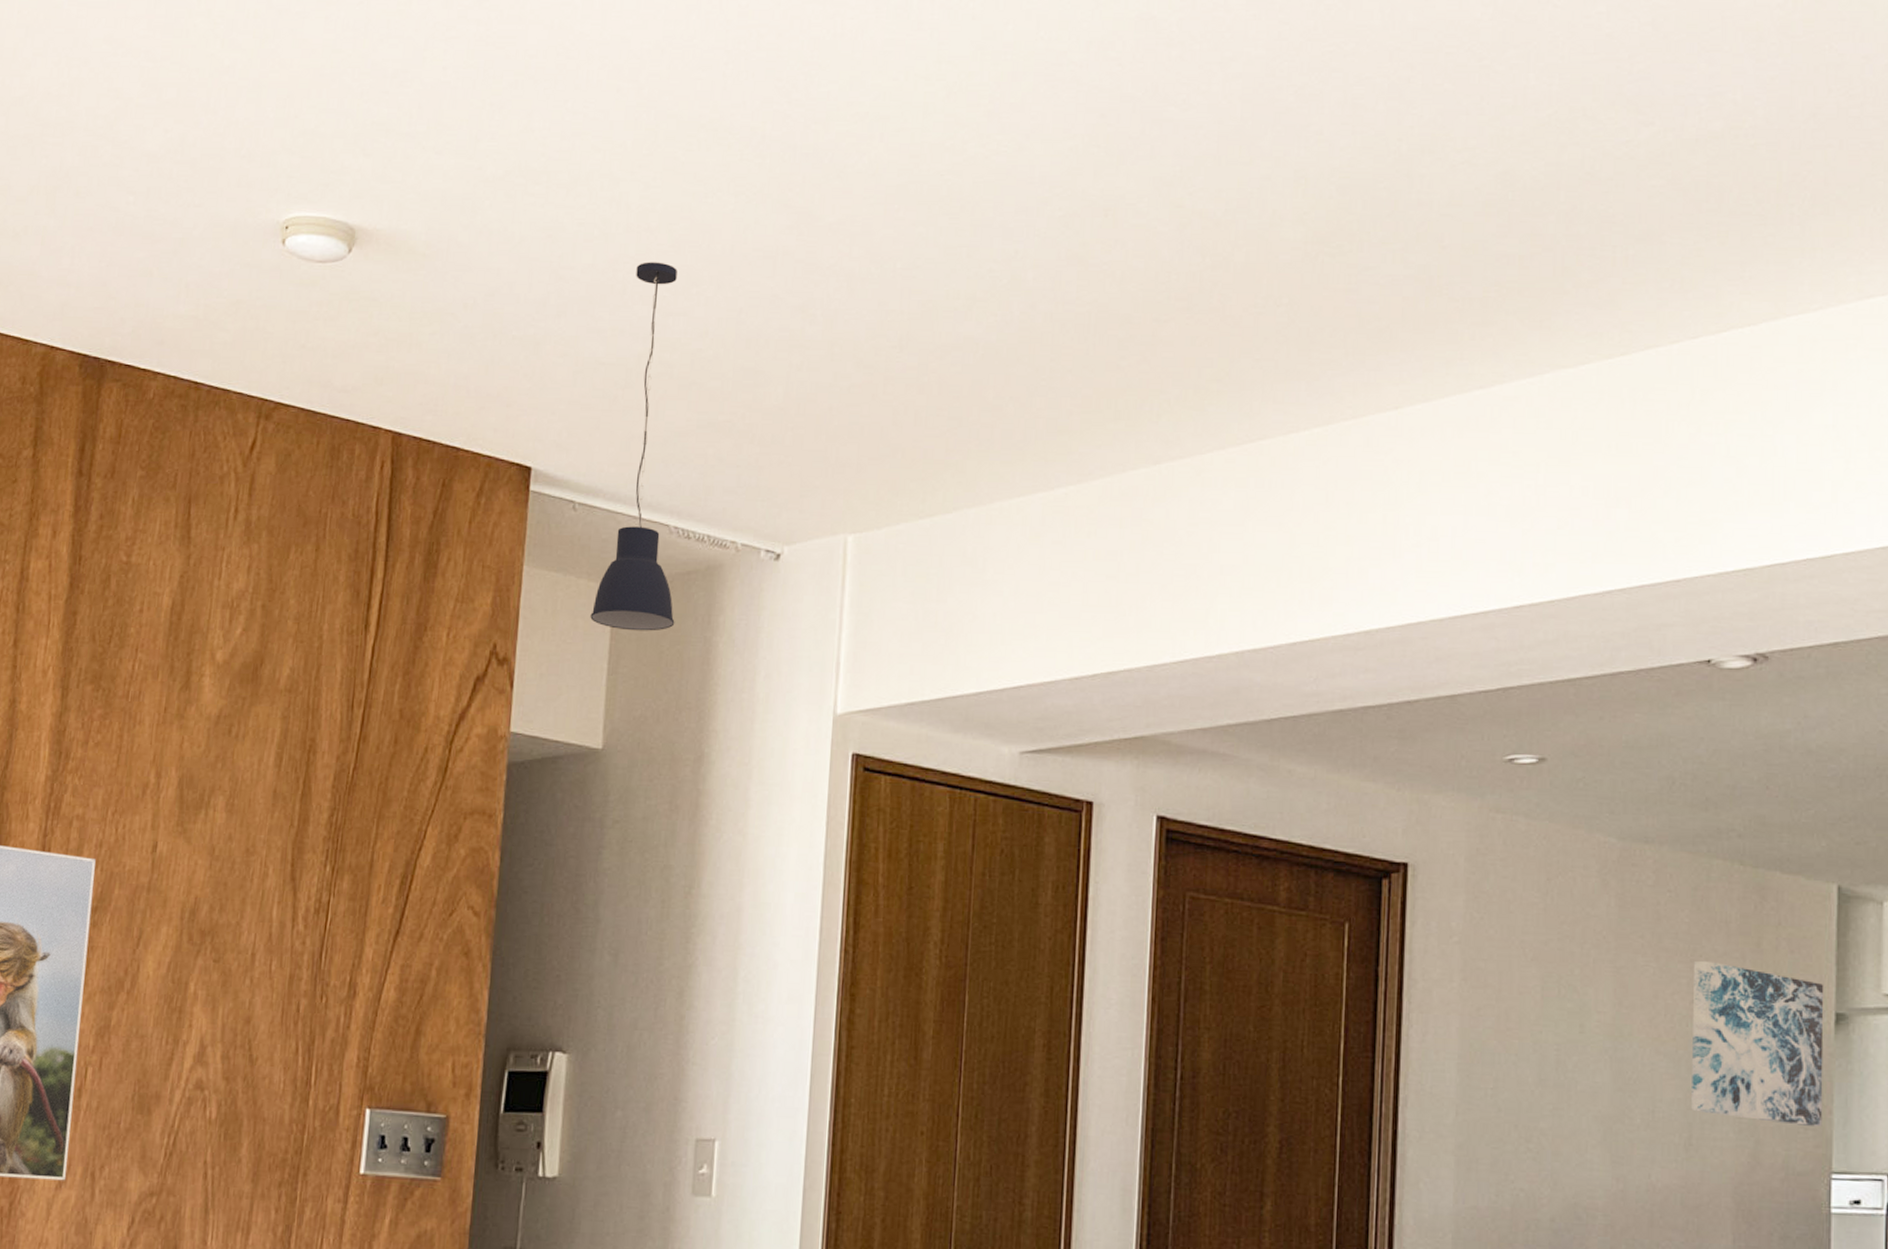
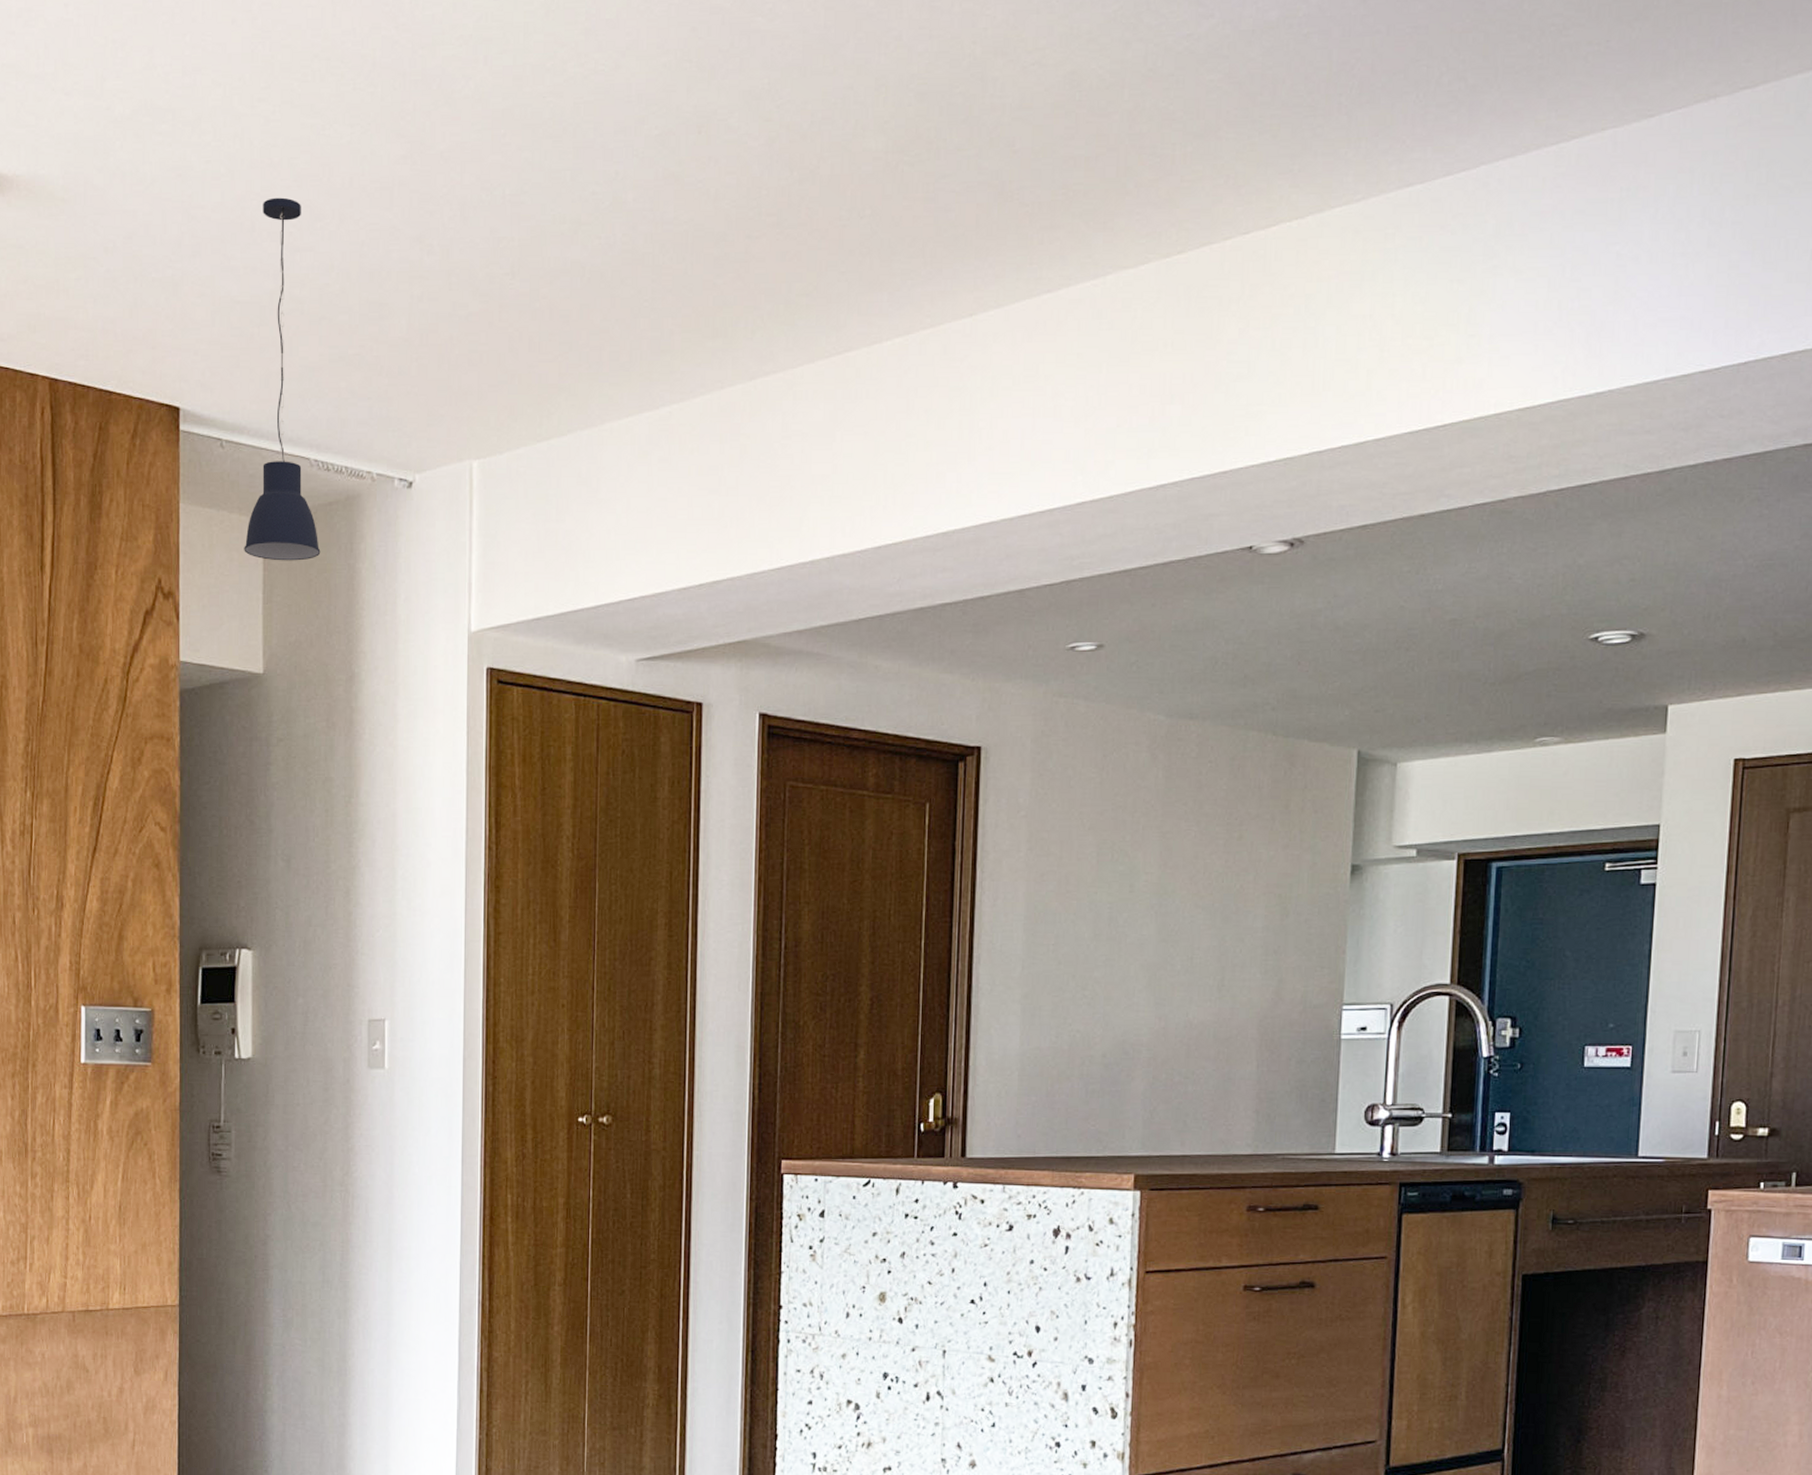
wall art: present [1691,960,1824,1127] -> none [1224,823,1343,966]

